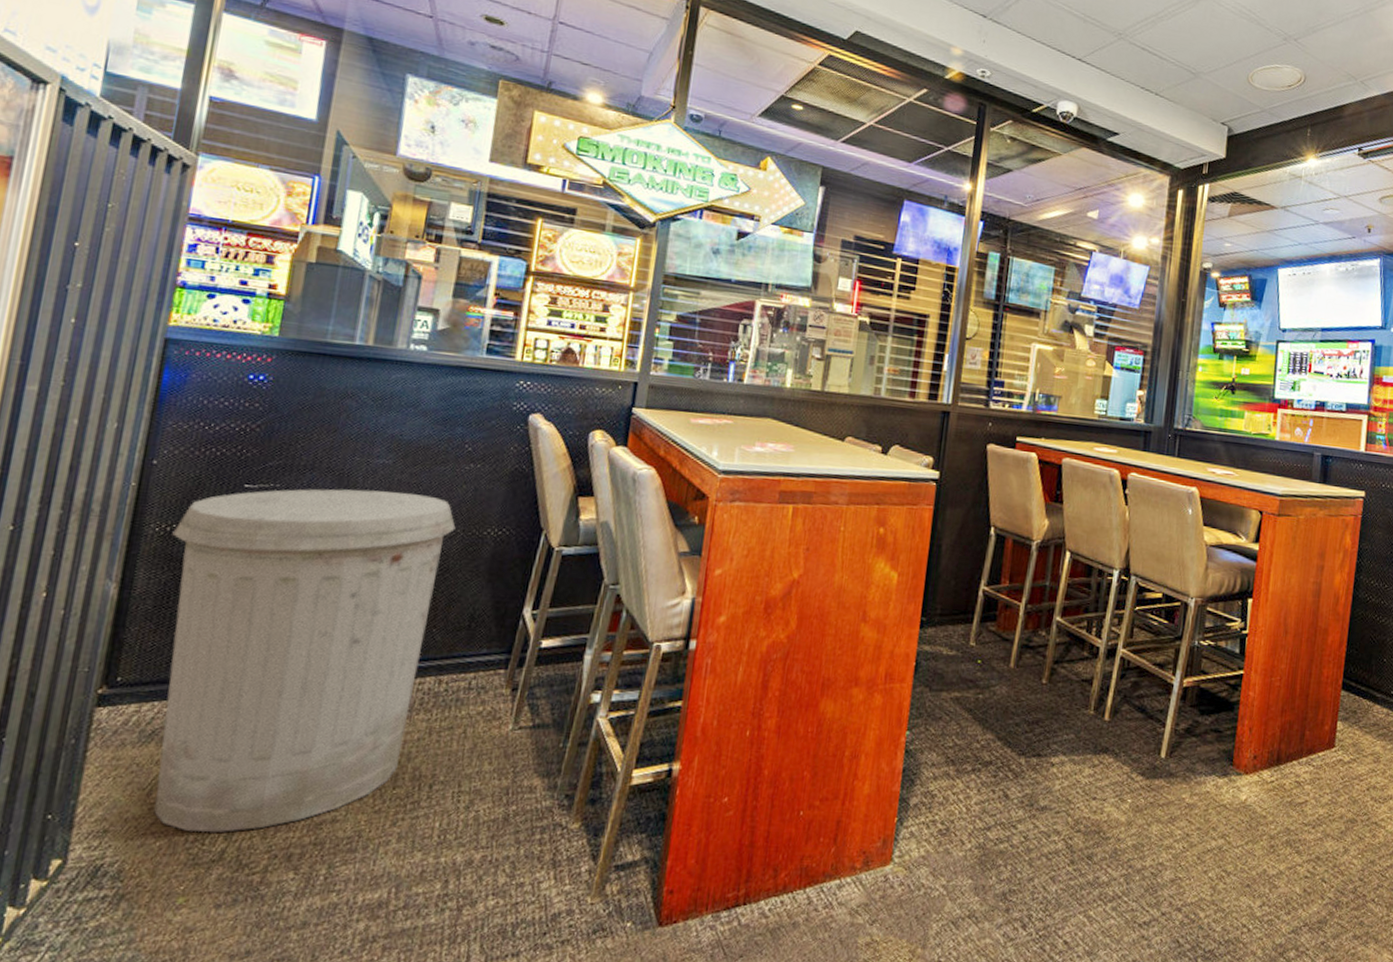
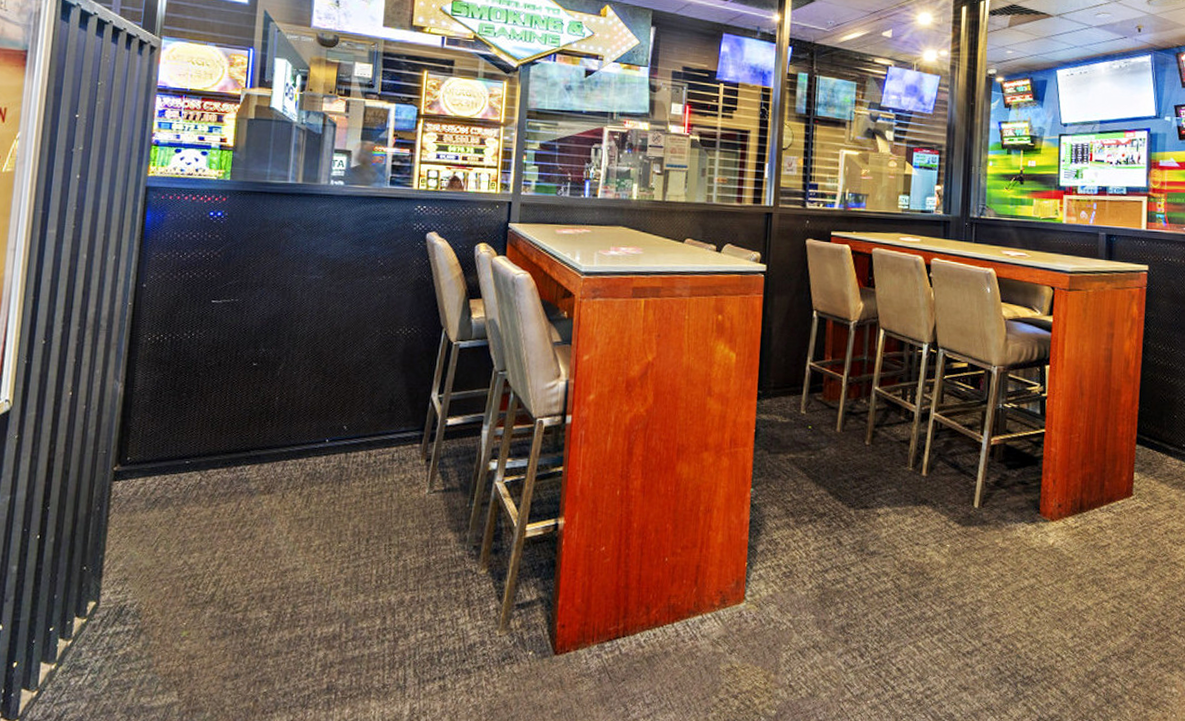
trash can: present [154,489,456,832] -> none [160,300,375,579]

